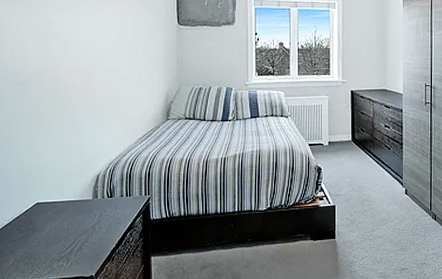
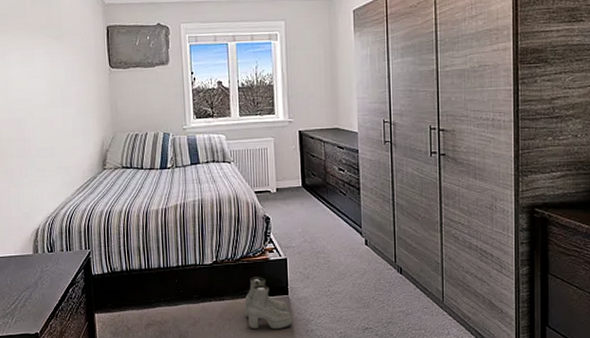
boots: none [295,222,338,271] -> present [244,277,292,330]

